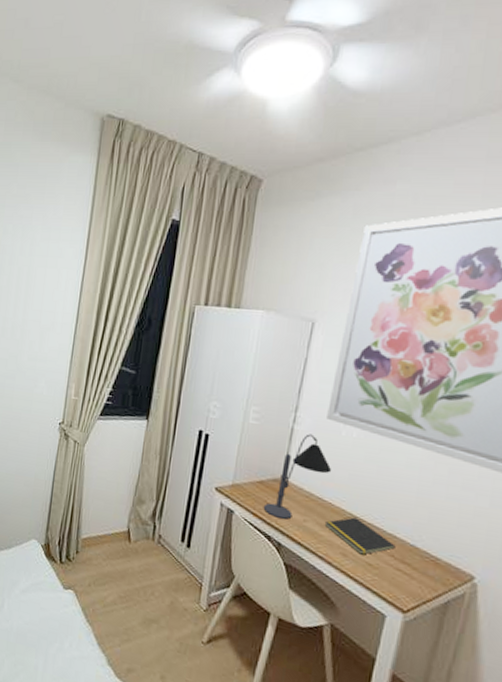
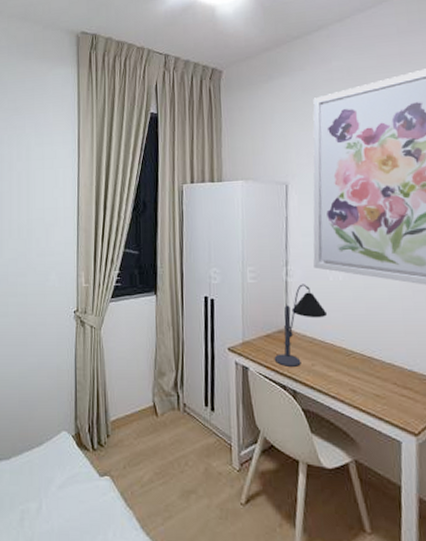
notepad: present [324,517,396,555] -> none [330,354,396,387]

